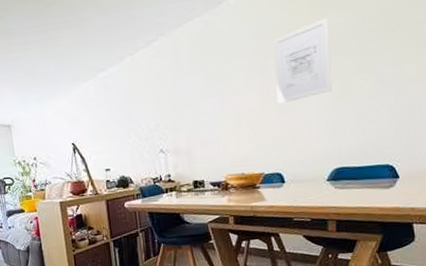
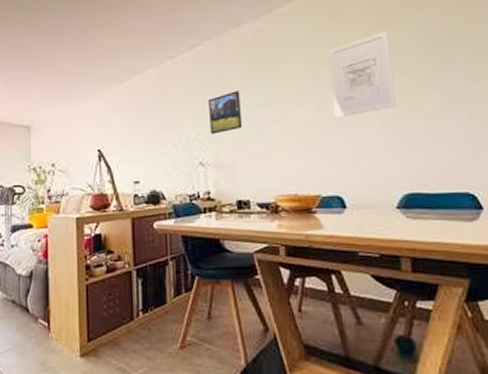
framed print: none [166,83,196,125] -> present [209,91,242,135]

